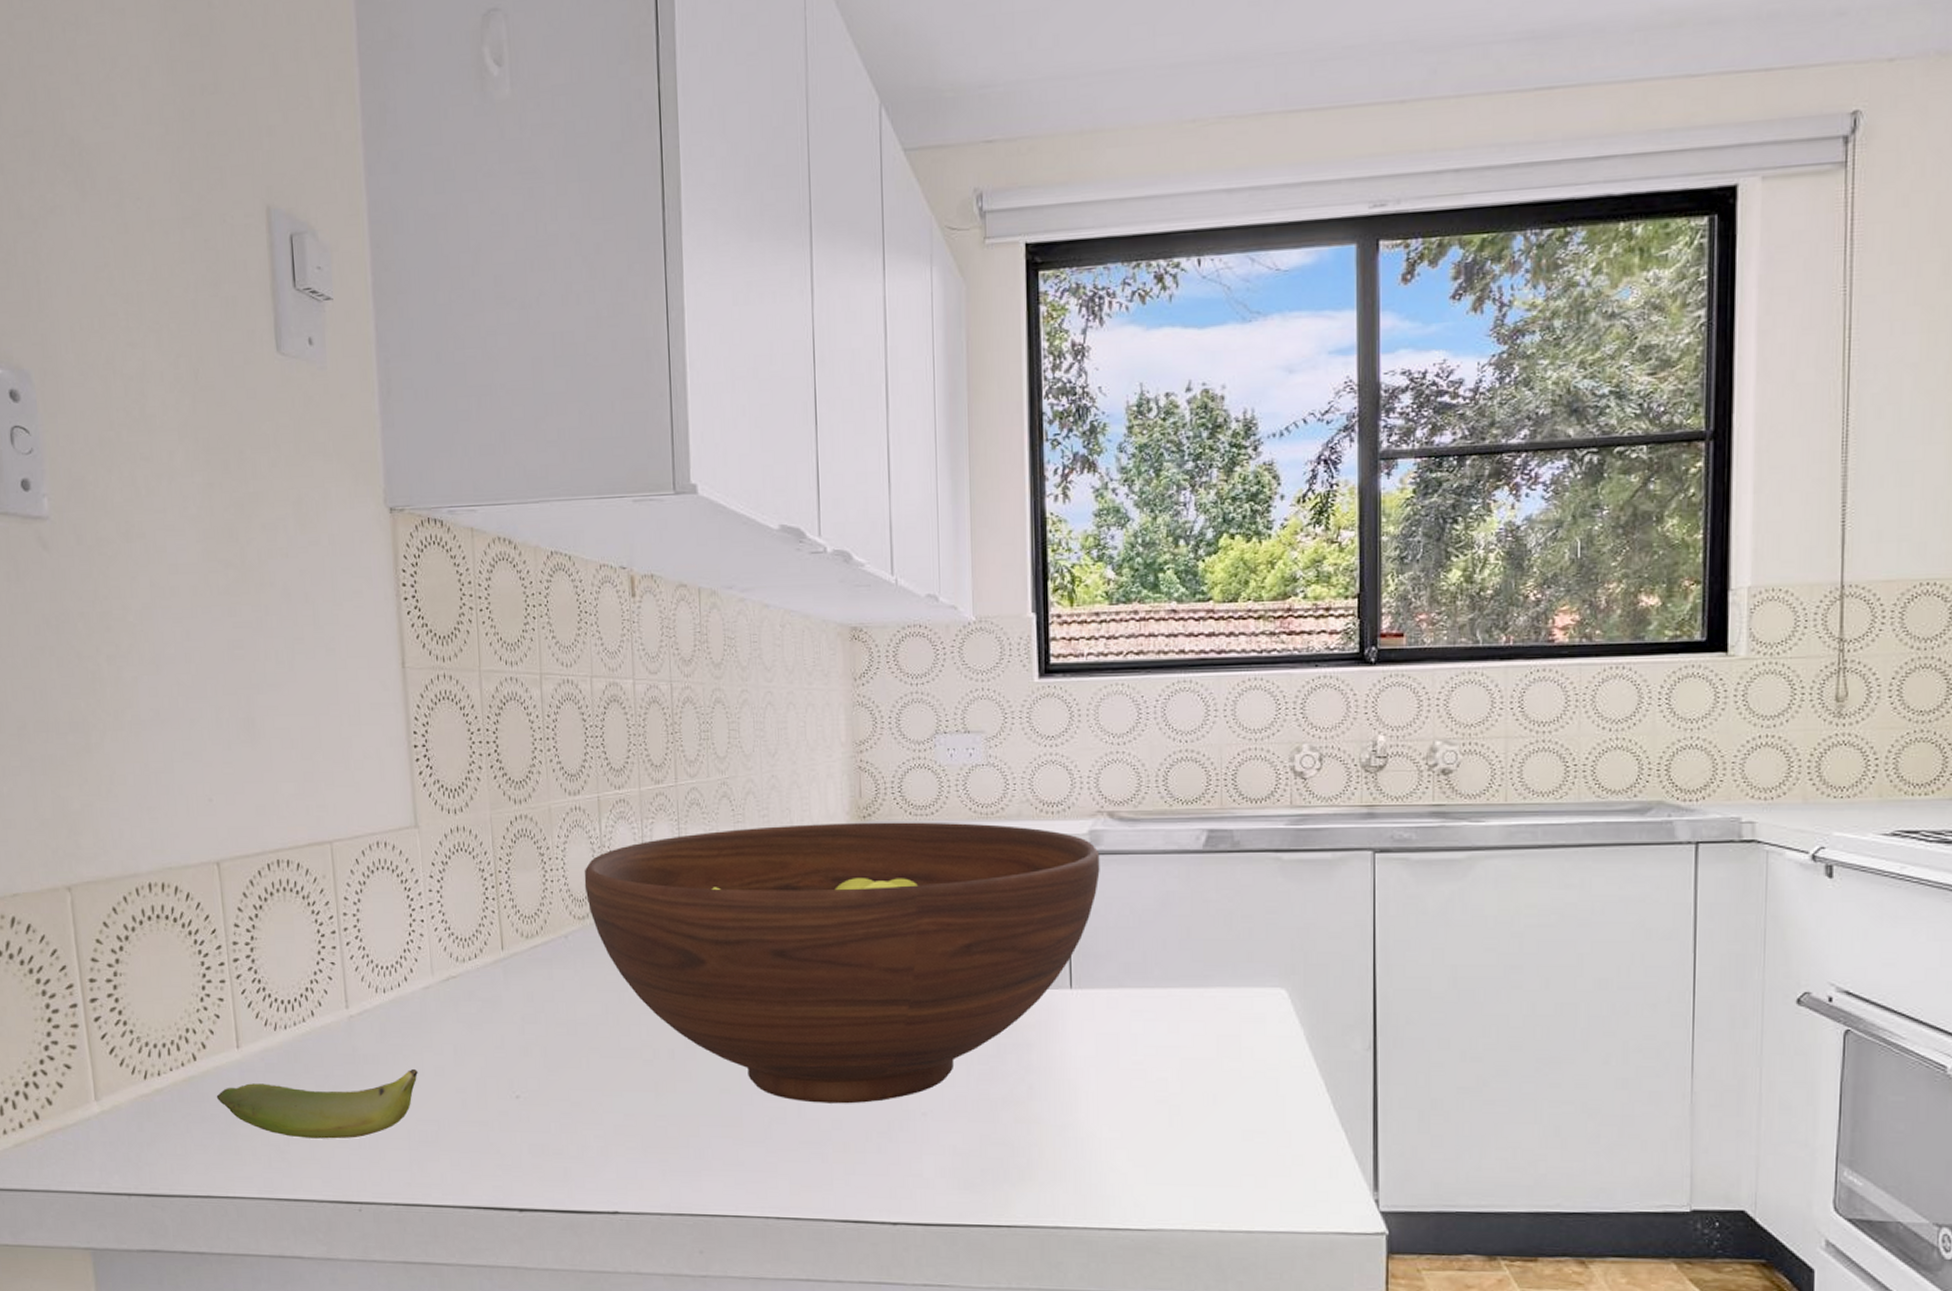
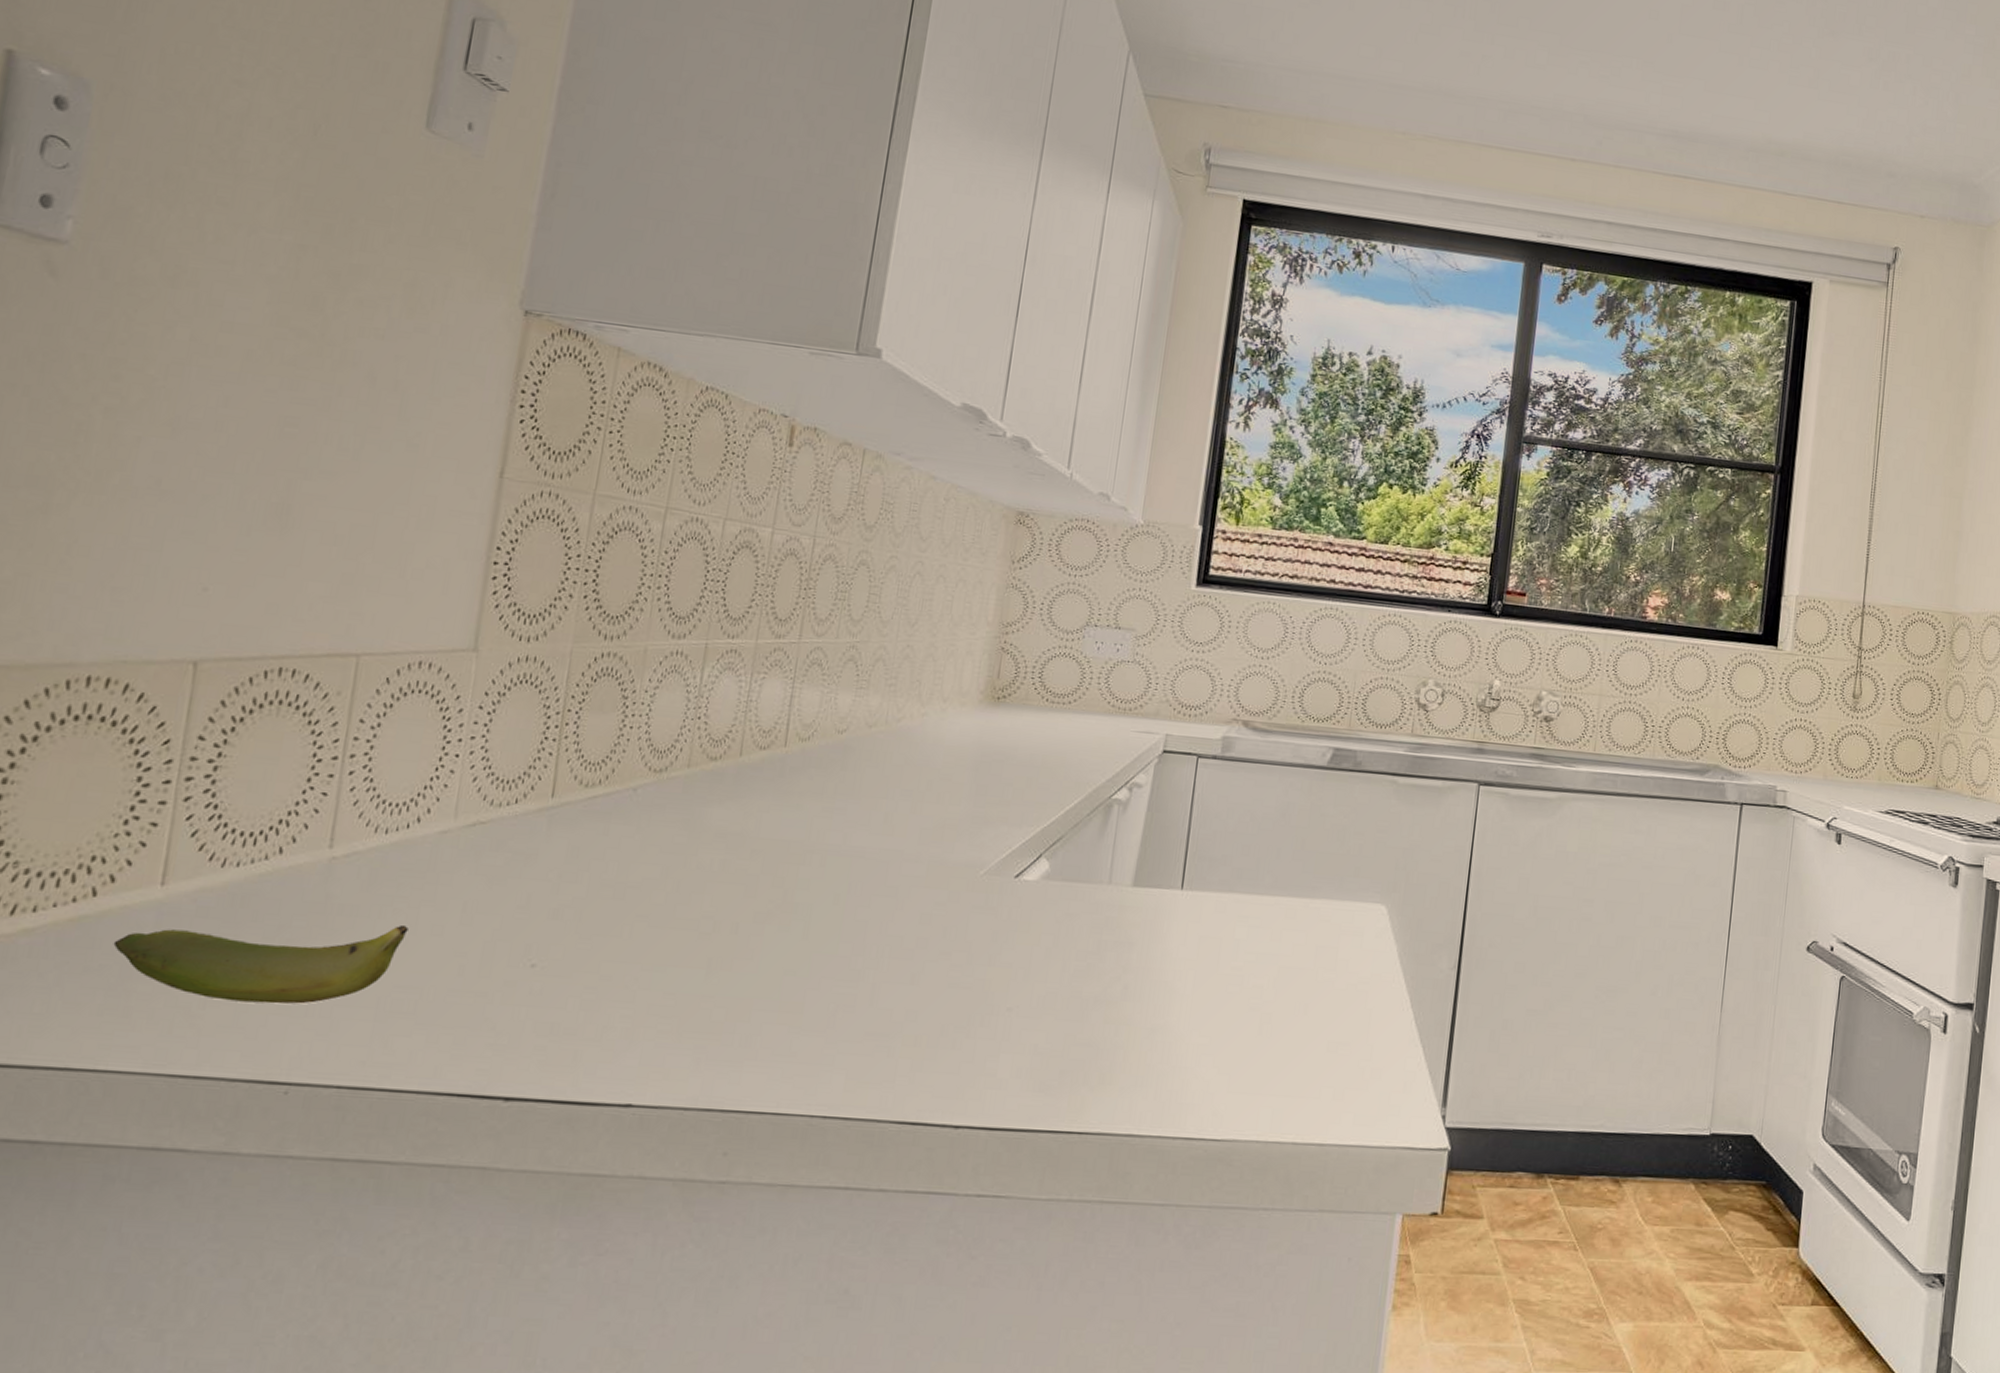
fruit bowl: present [584,822,1100,1104] -> none [669,694,1229,995]

